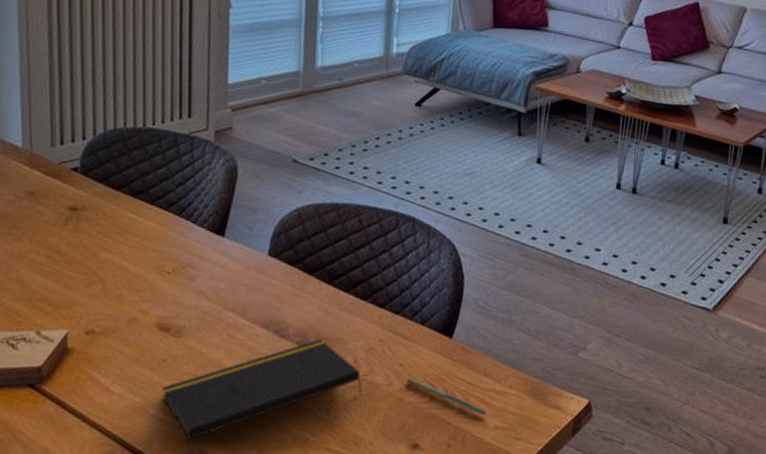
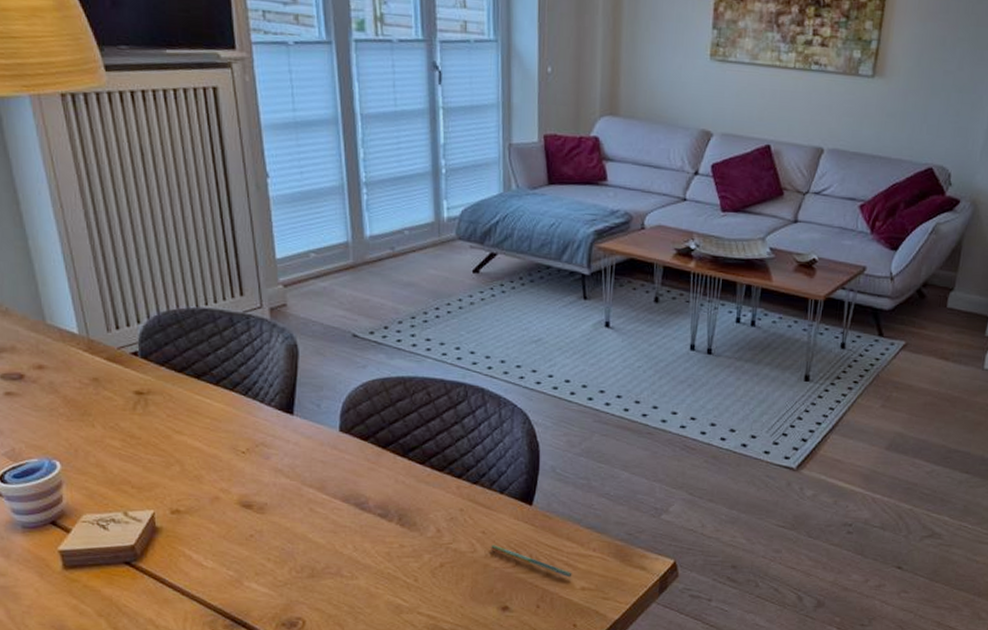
notepad: present [162,339,362,439] -> none [253,511,448,608]

